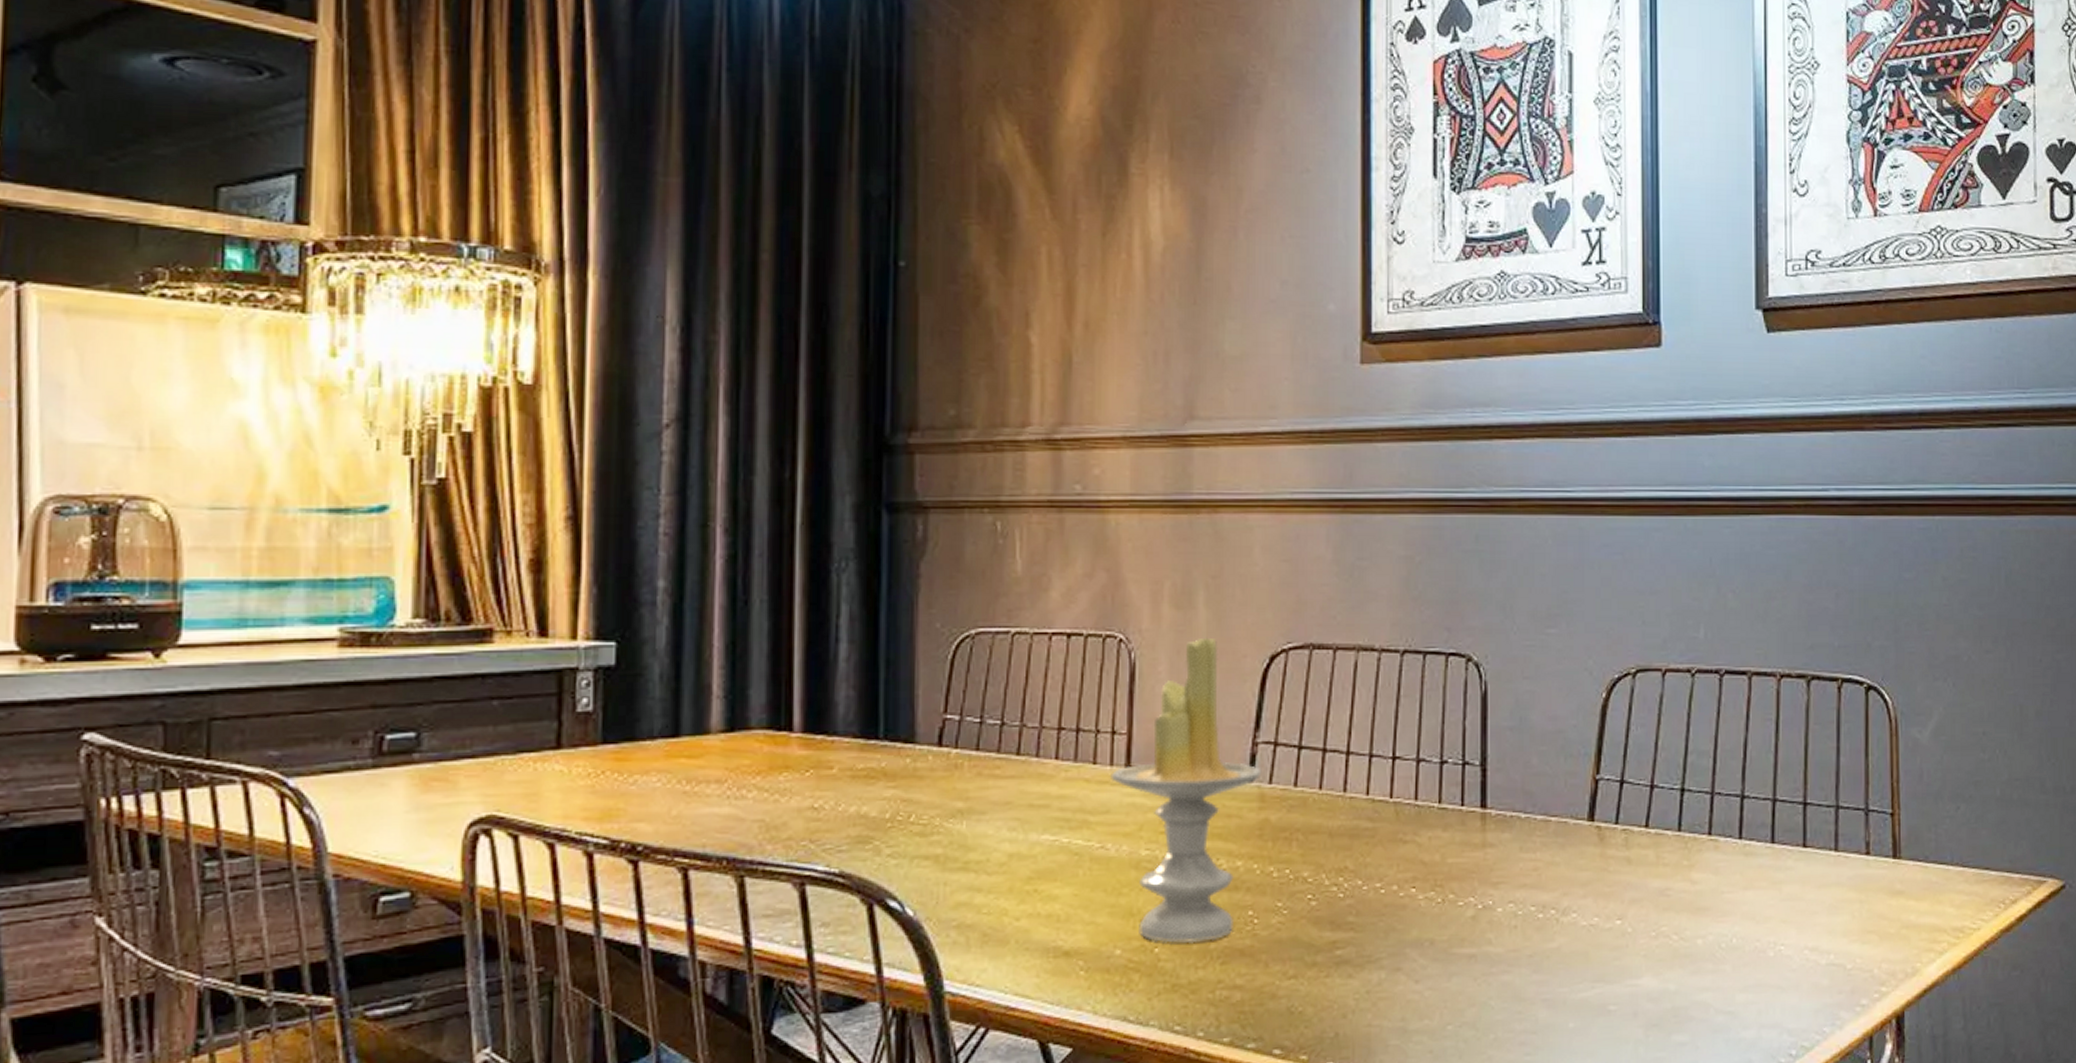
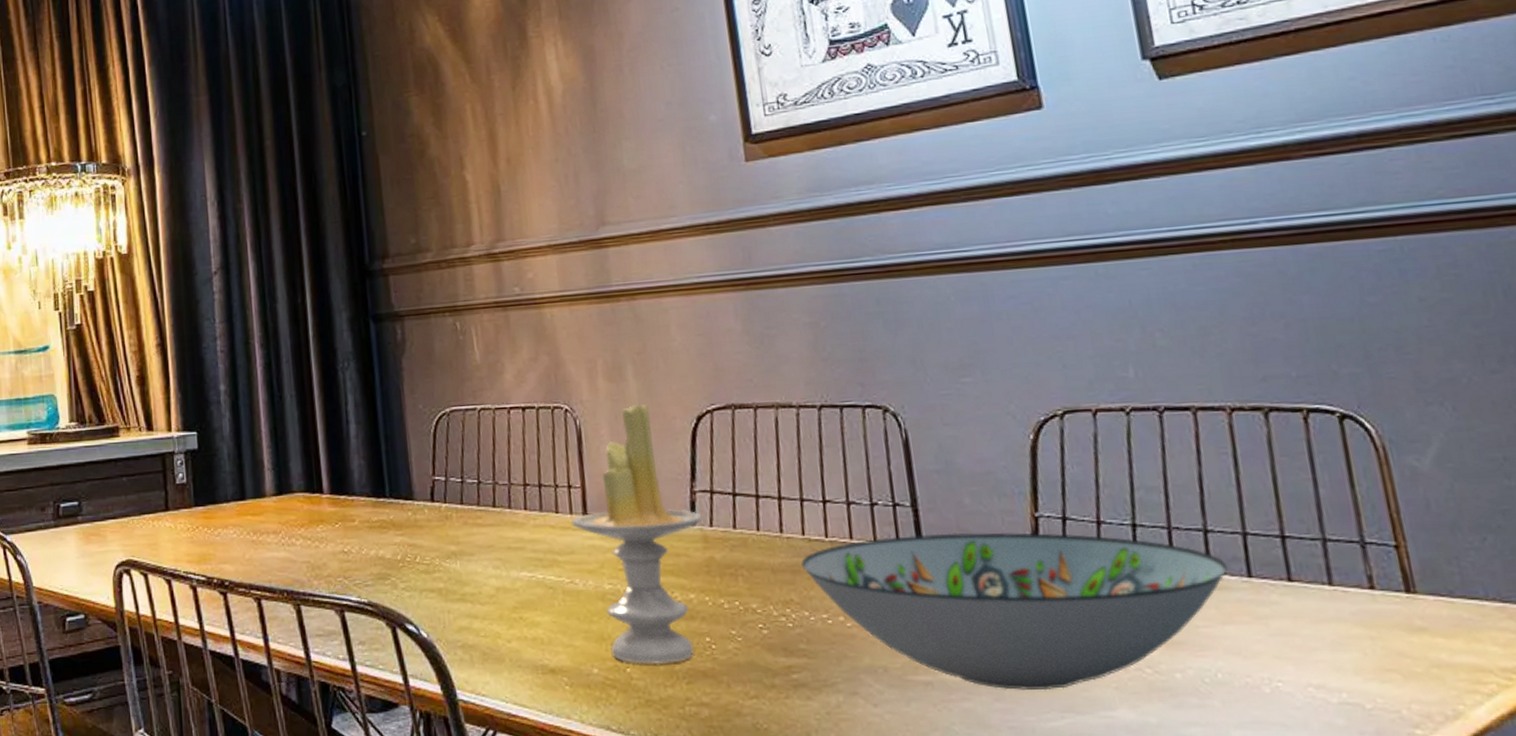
decorative bowl: none [1360,795,1757,961] -> present [800,532,1229,691]

